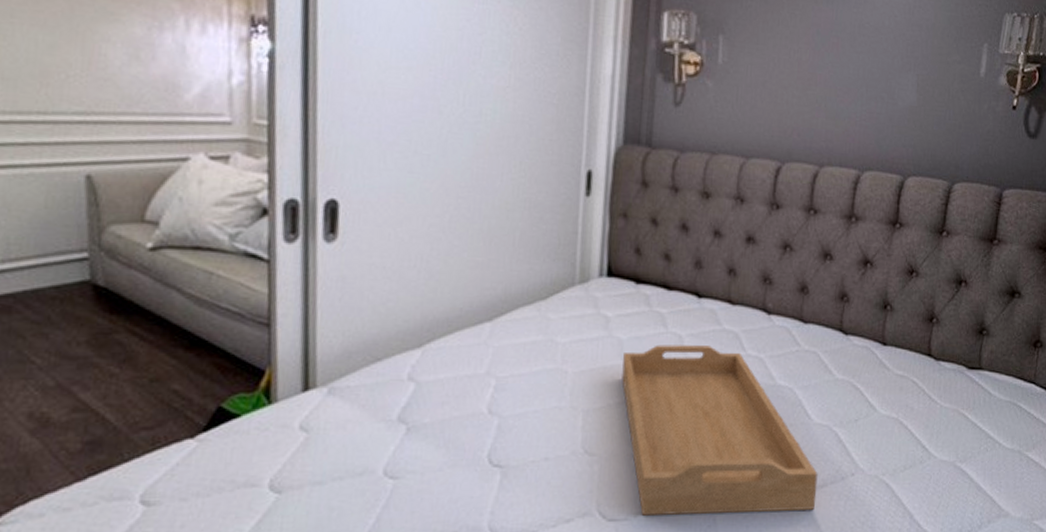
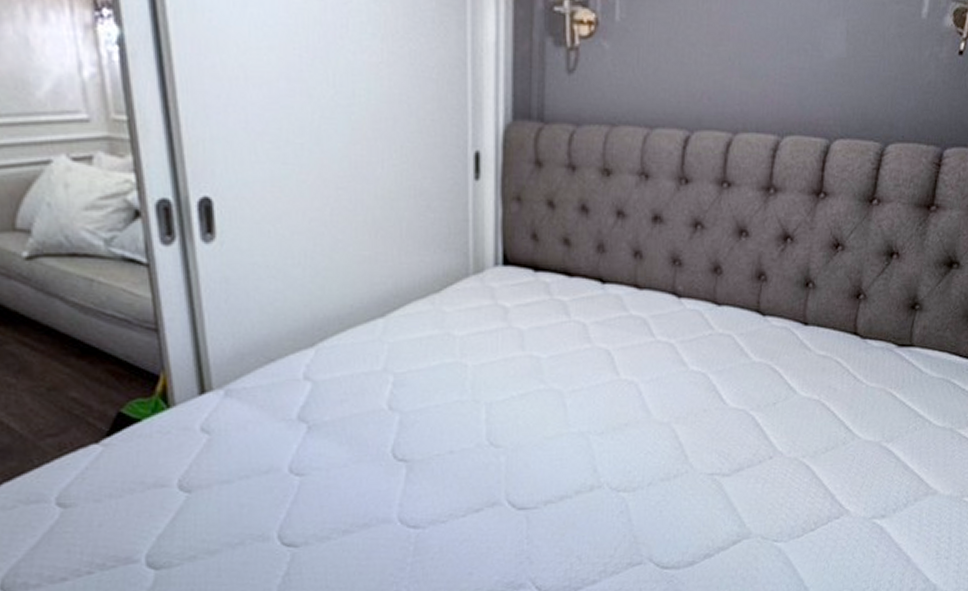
serving tray: present [622,345,818,516] -> none [524,333,734,504]

